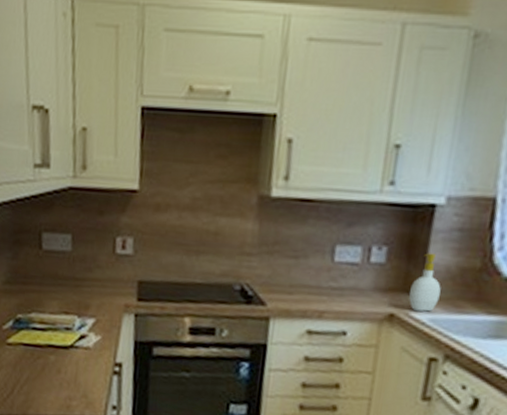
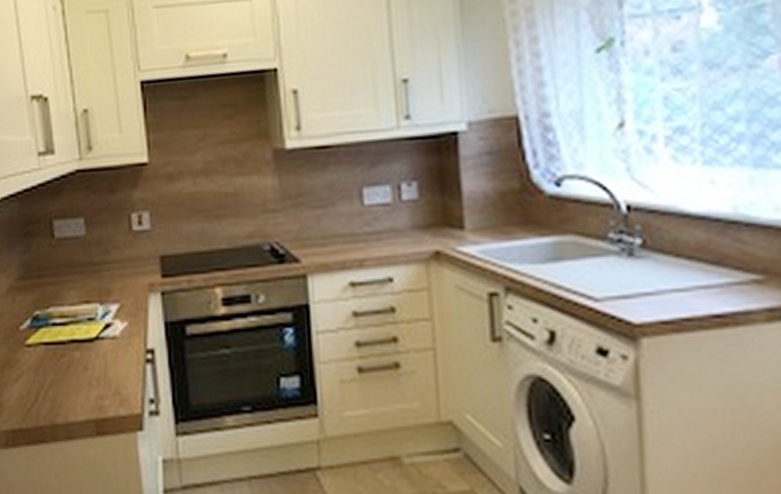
soap bottle: present [409,253,441,312] -> none [451,181,484,244]

